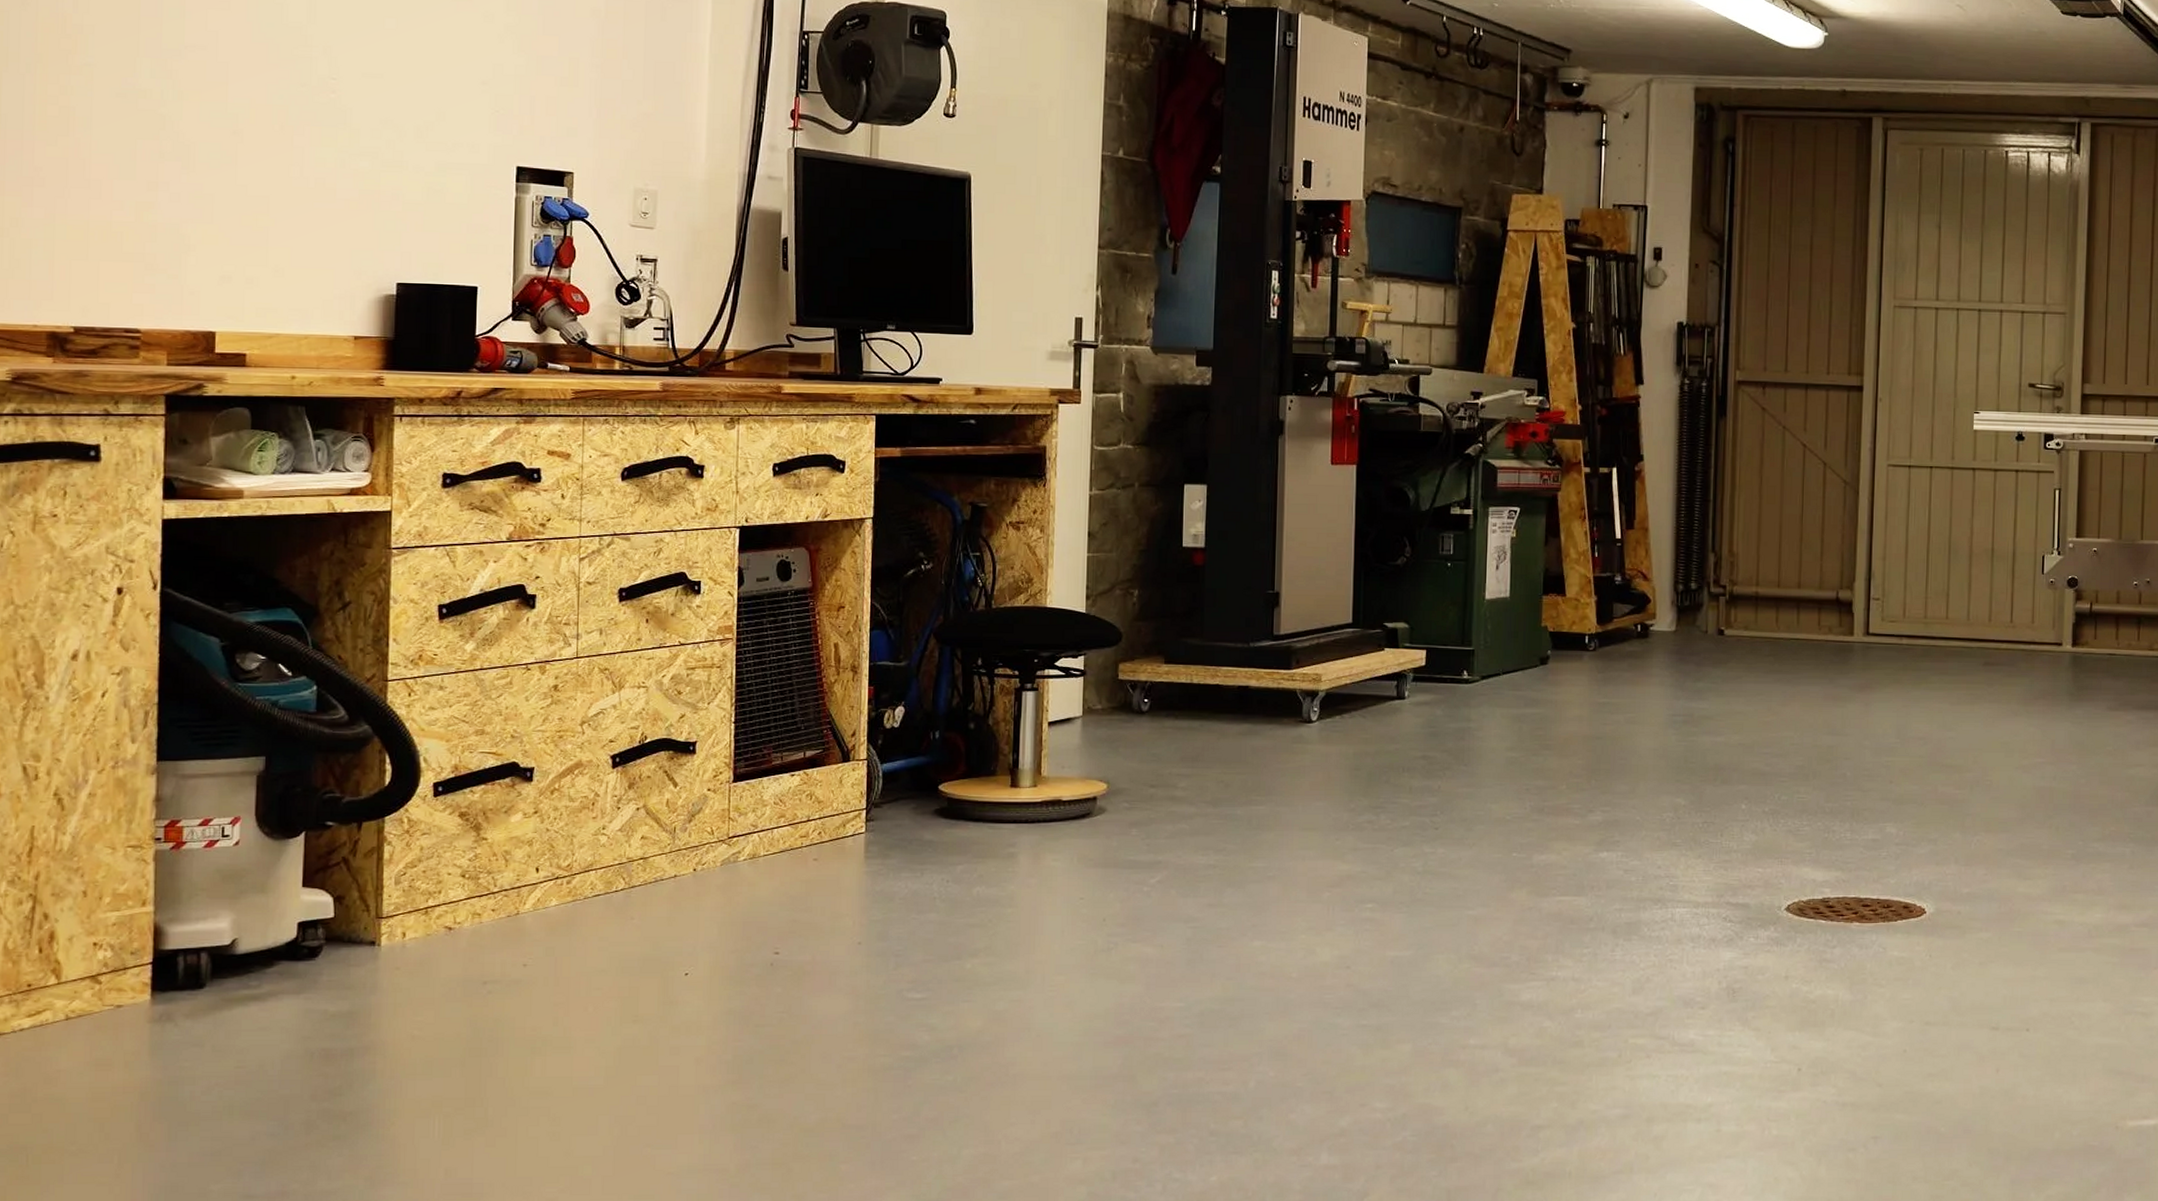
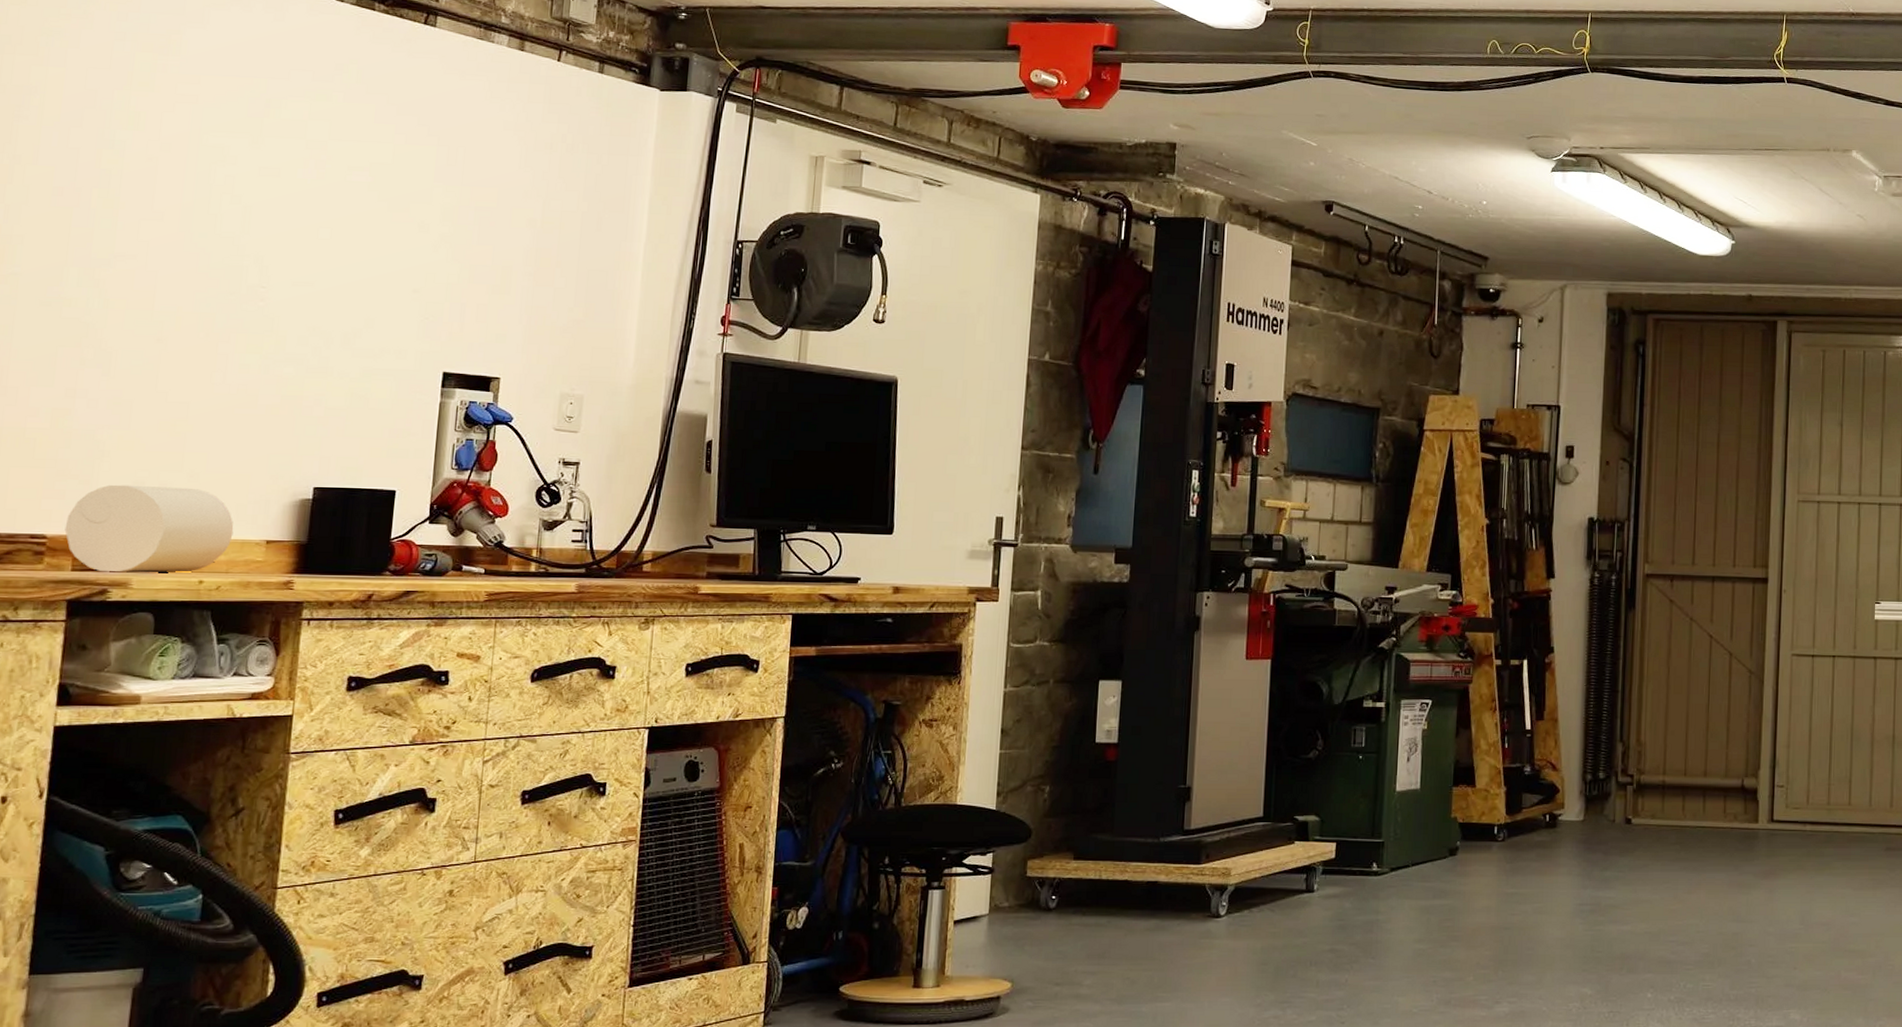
paper towel roll: none [157,279,322,368] -> present [64,484,234,573]

